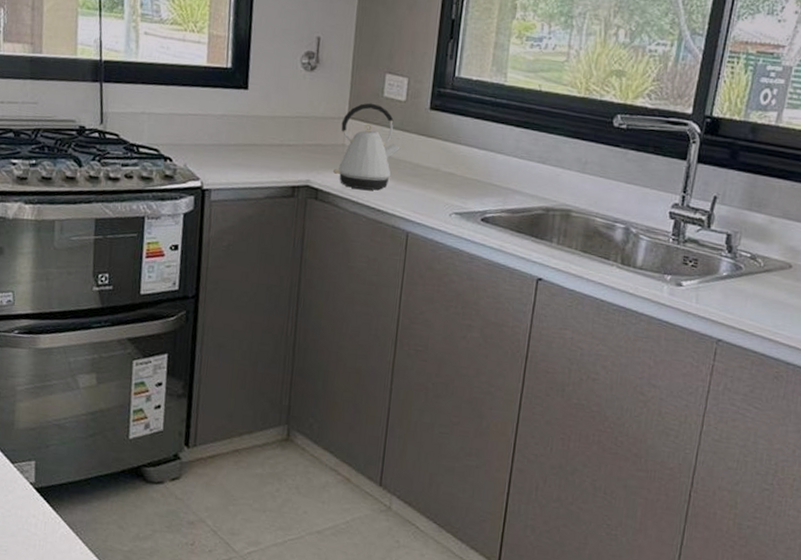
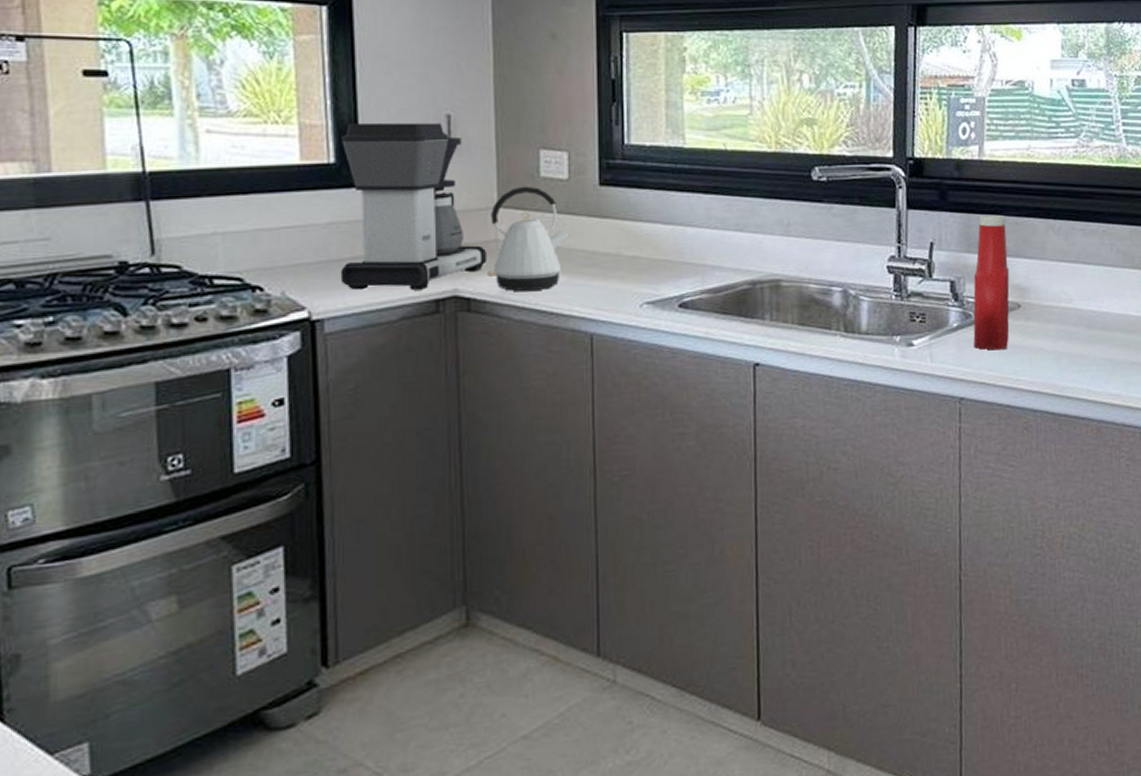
coffee maker: none [226,37,335,177] -> present [340,123,488,291]
ketchup bottle: none [739,177,793,303] -> present [973,214,1010,350]

